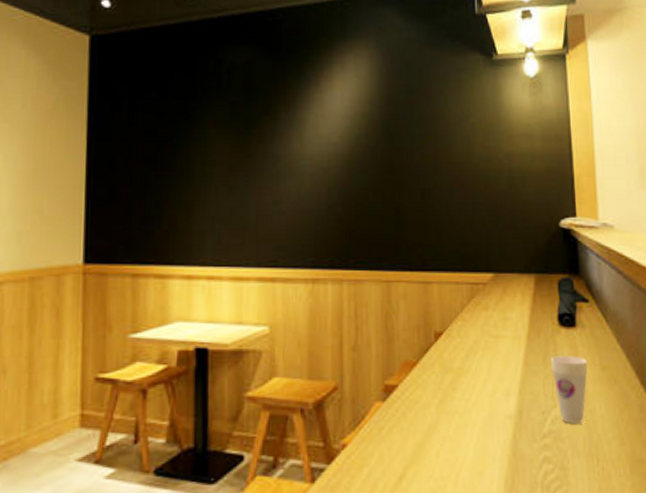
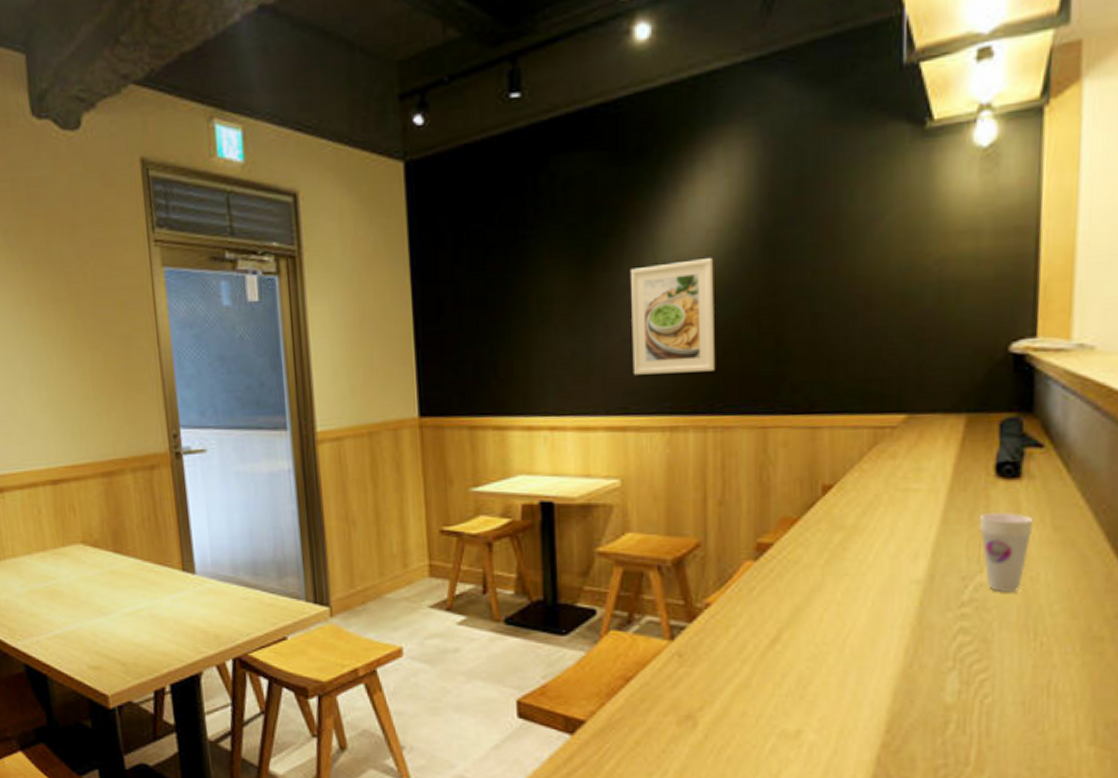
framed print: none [280,139,349,232] -> present [629,258,716,375]

